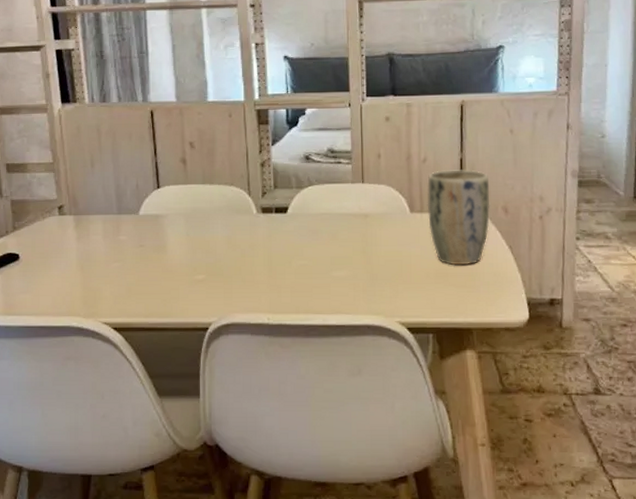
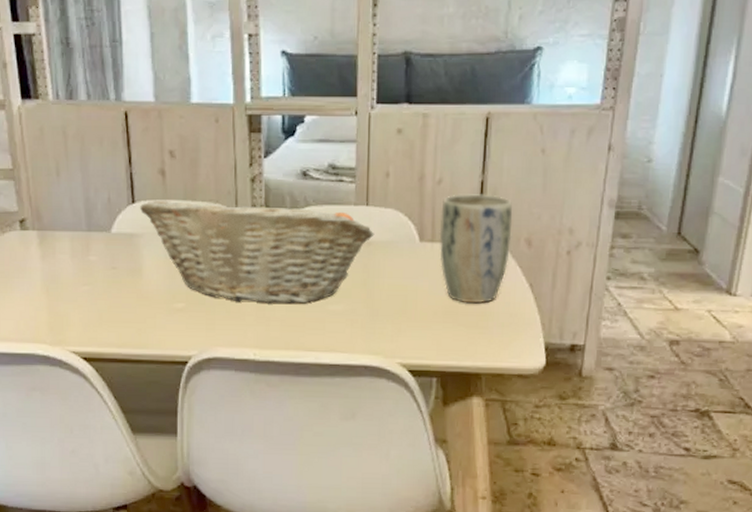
fruit basket: none [163,179,371,273] -> present [139,197,375,304]

